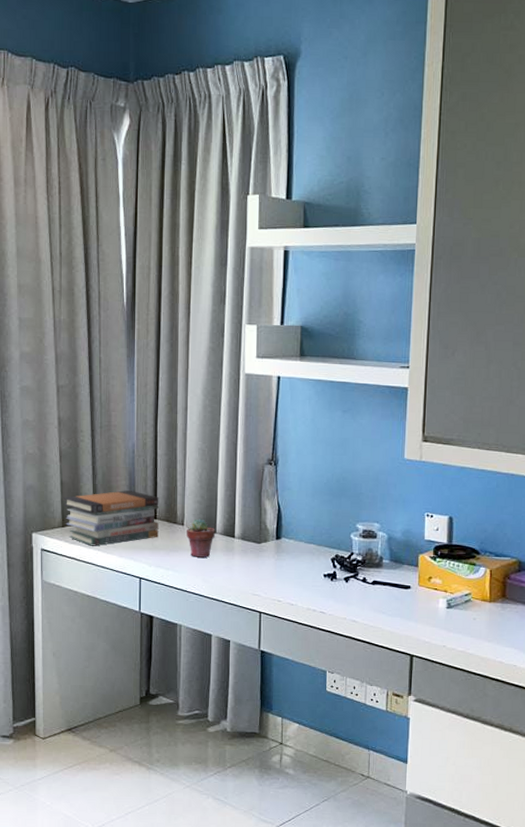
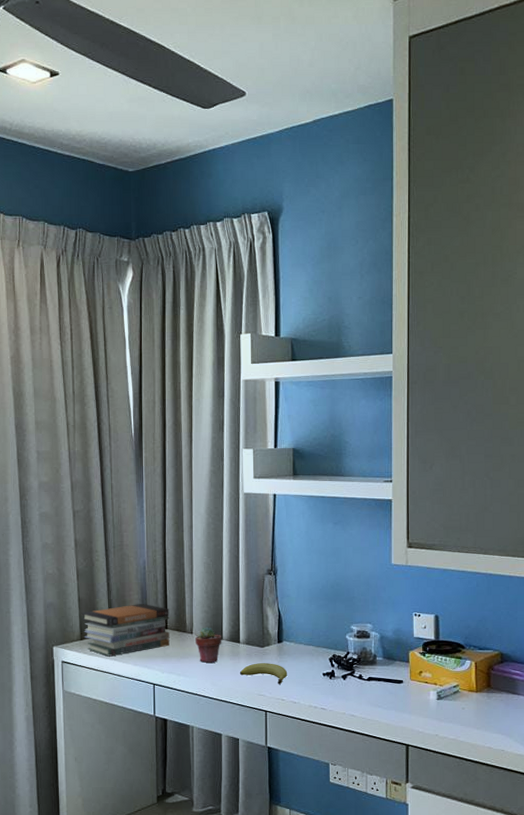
fruit: none [233,560,285,584] -> present [239,663,288,684]

